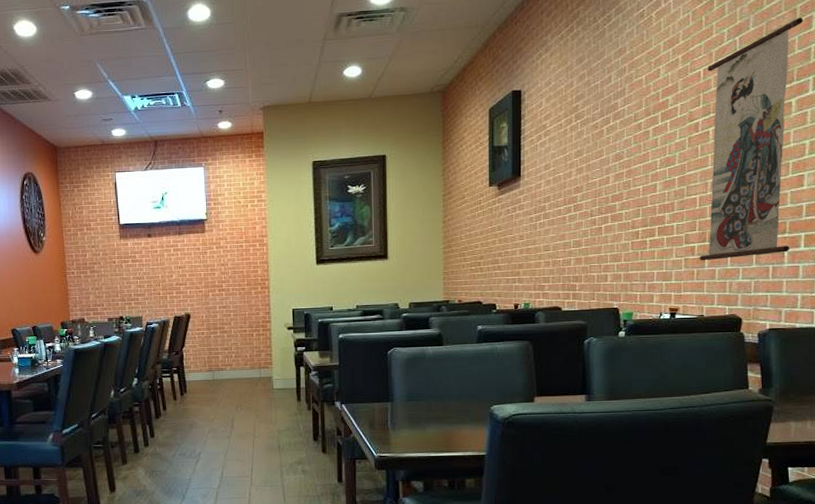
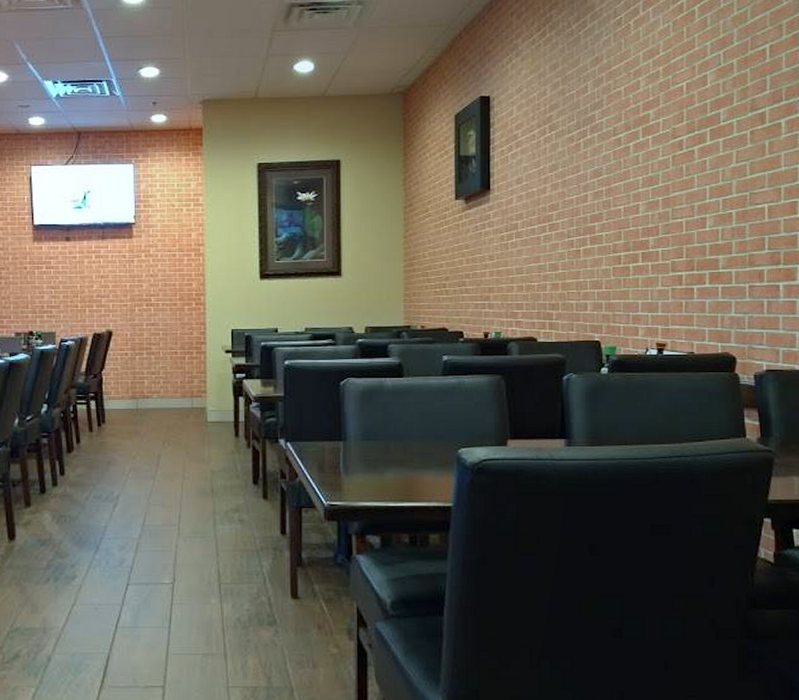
wall scroll: present [700,11,804,261] -> none [688,25,790,292]

